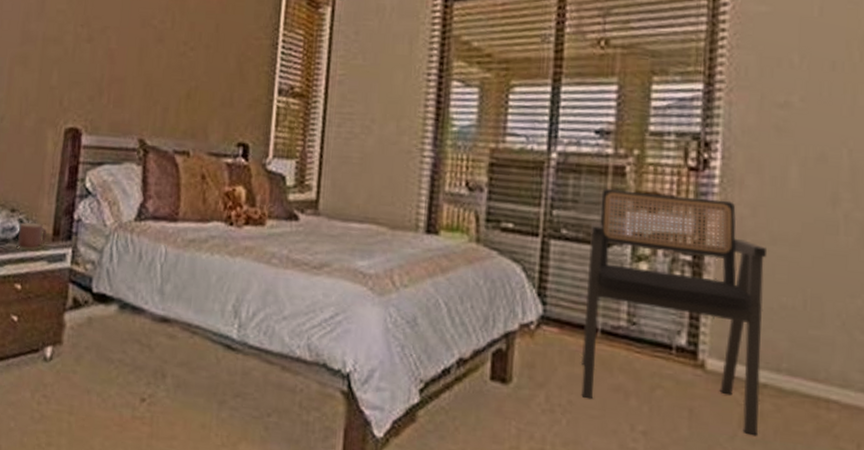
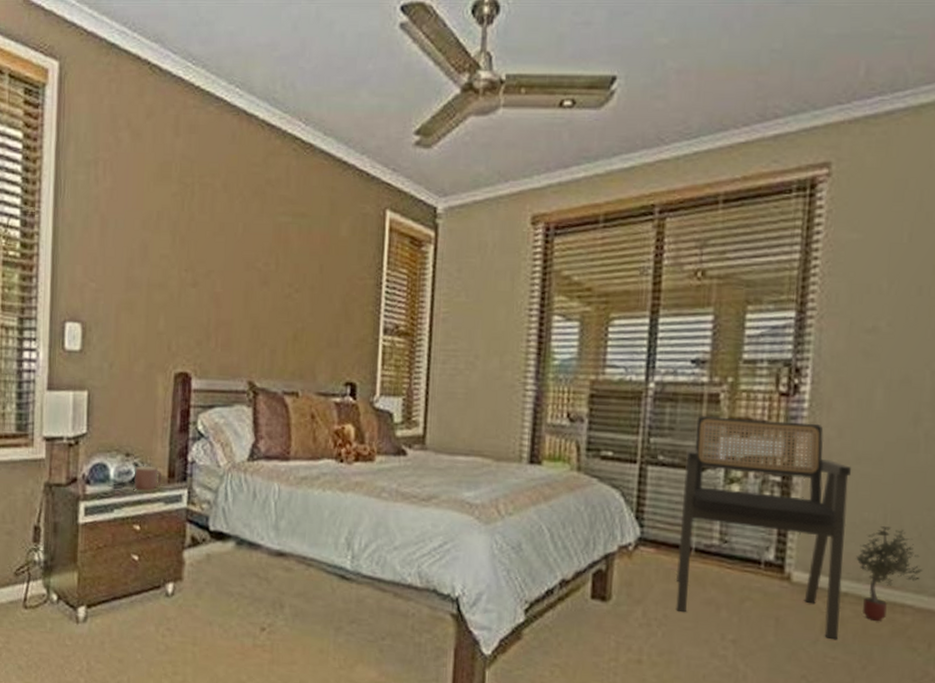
potted tree: none [775,313,848,417] -> present [856,526,923,621]

